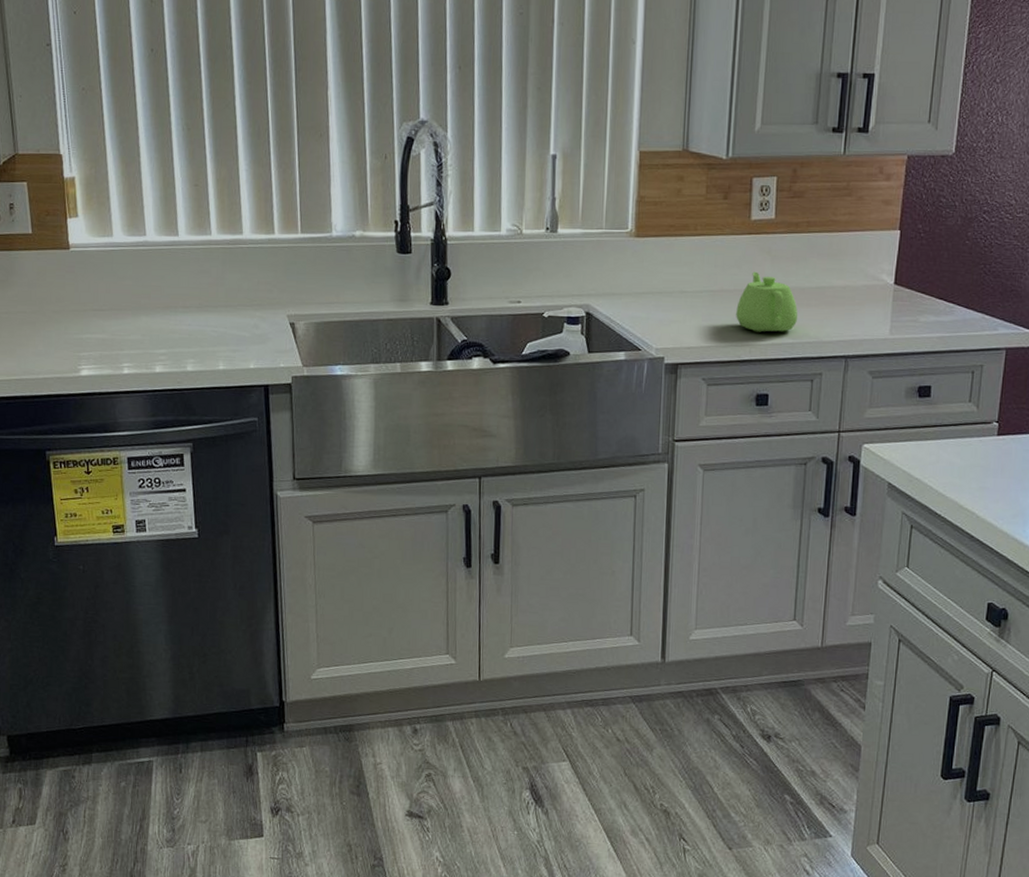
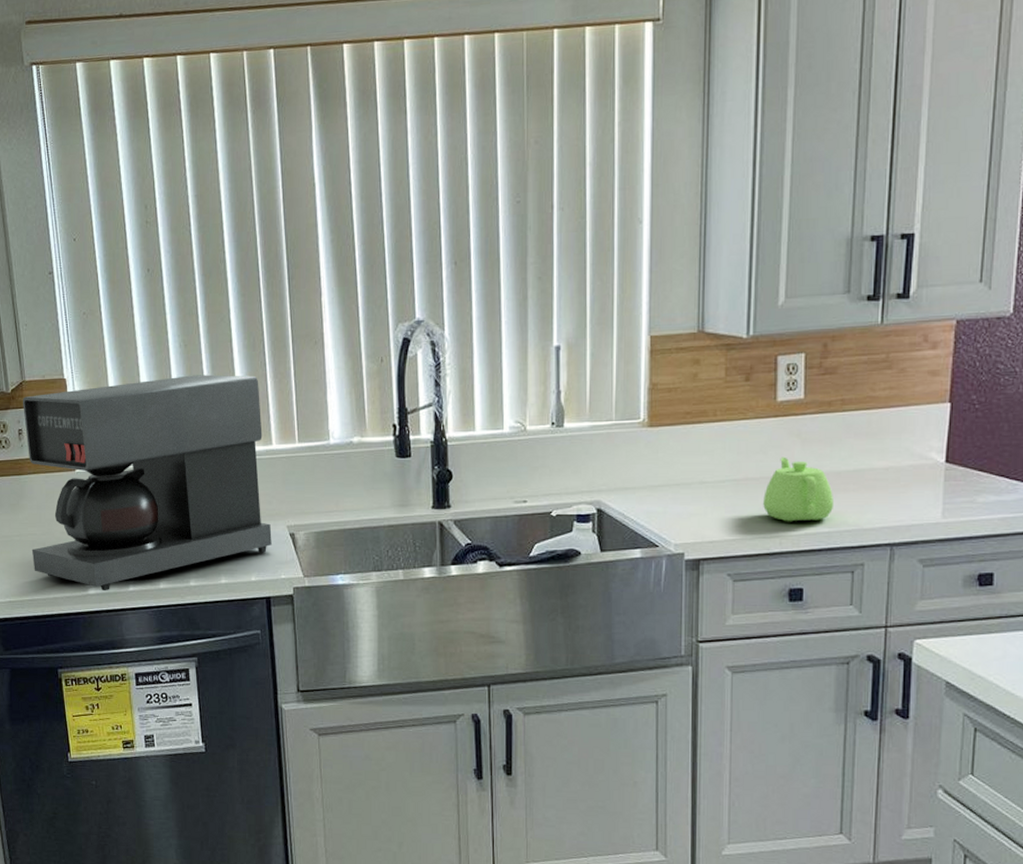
coffee maker: none [15,159,272,374] -> present [23,374,272,591]

